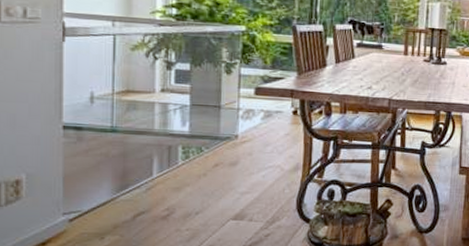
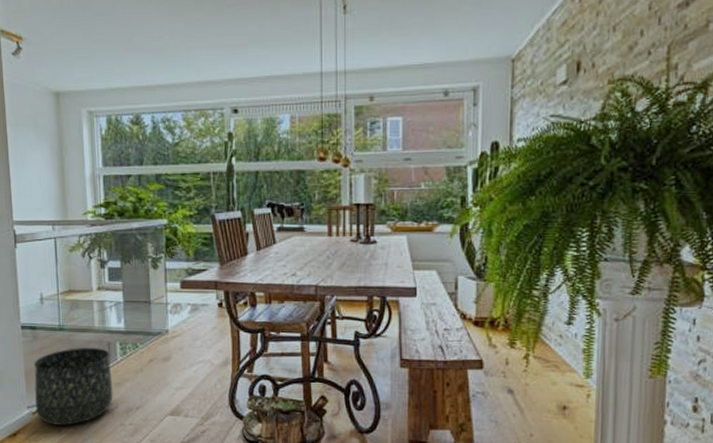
basket: none [73,151,171,234] -> present [33,348,113,426]

